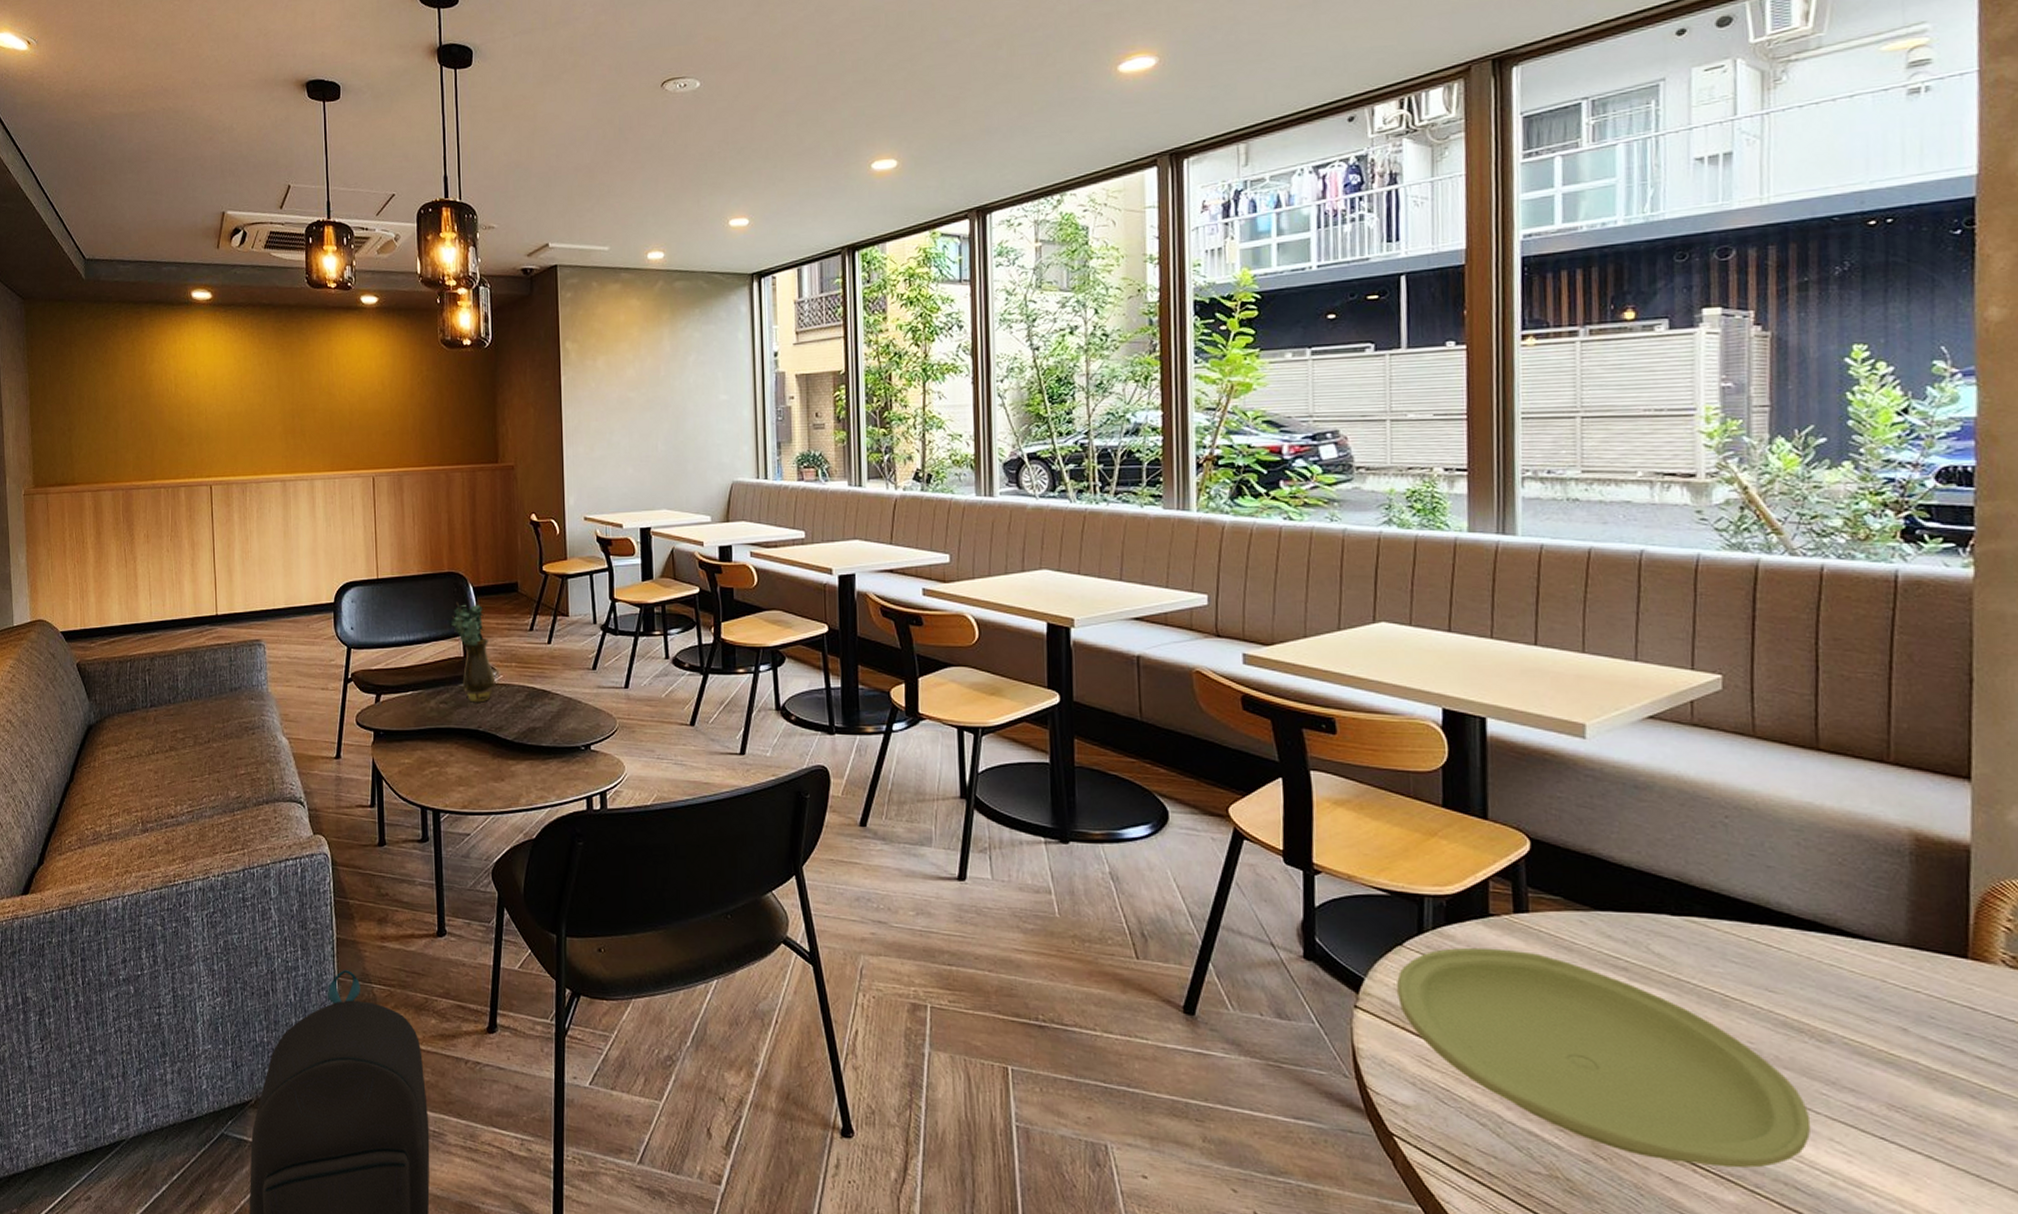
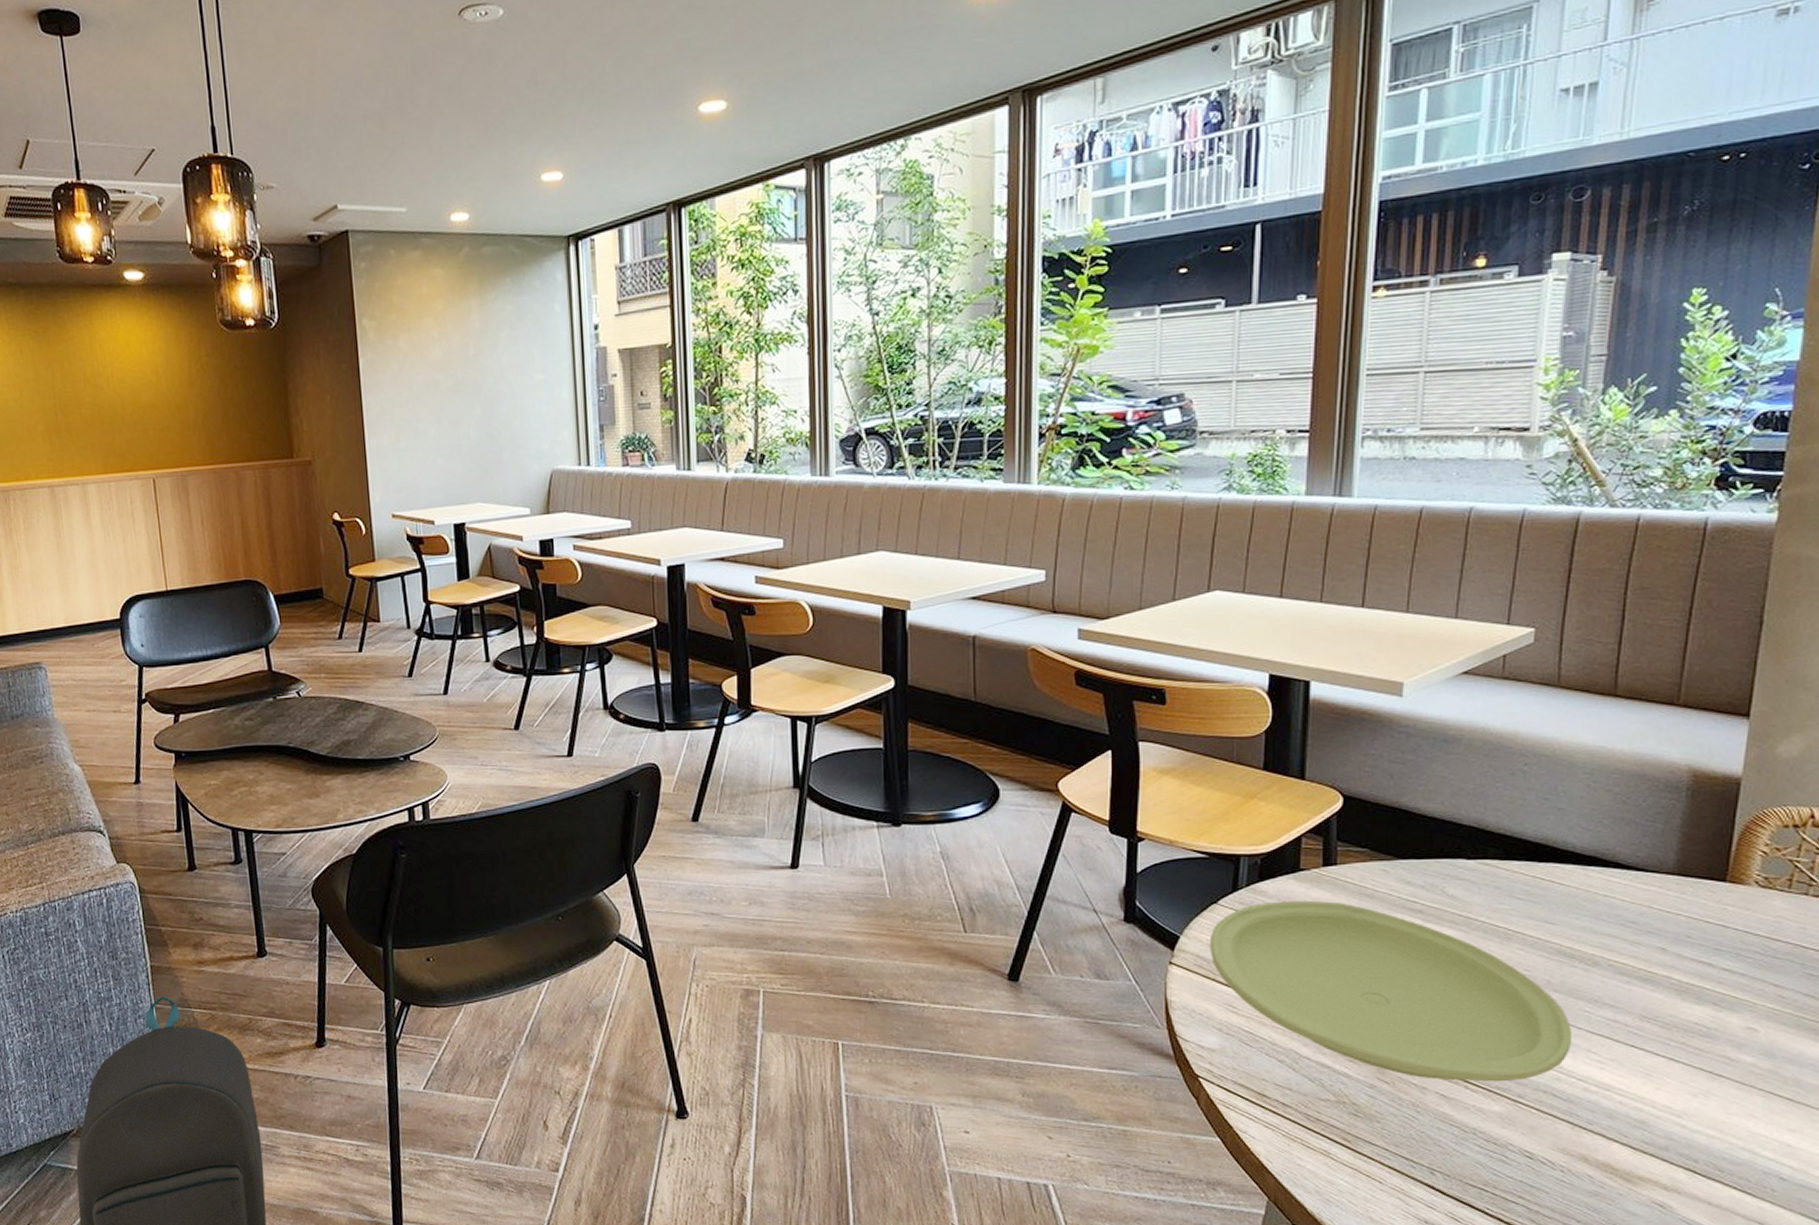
vase: present [450,601,496,703] -> none [251,610,305,718]

